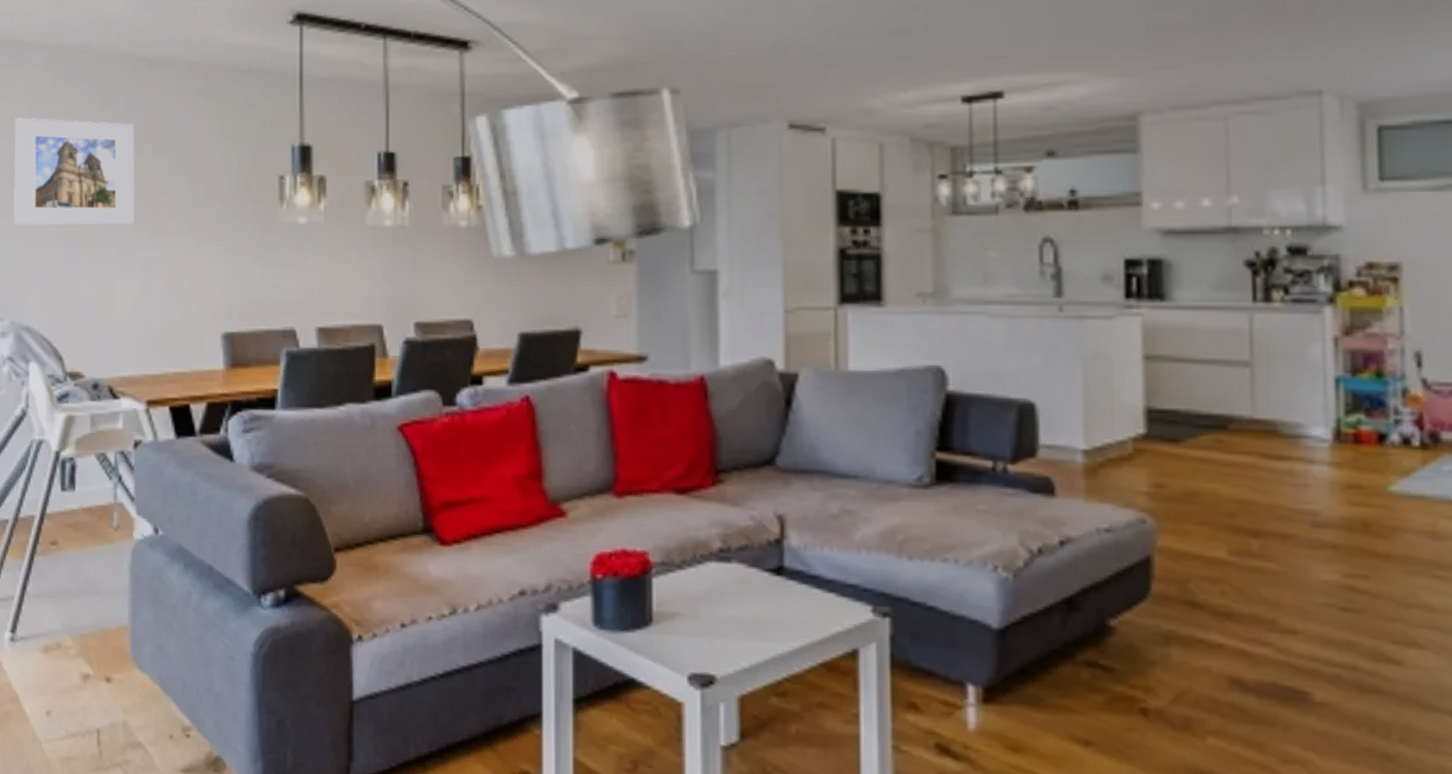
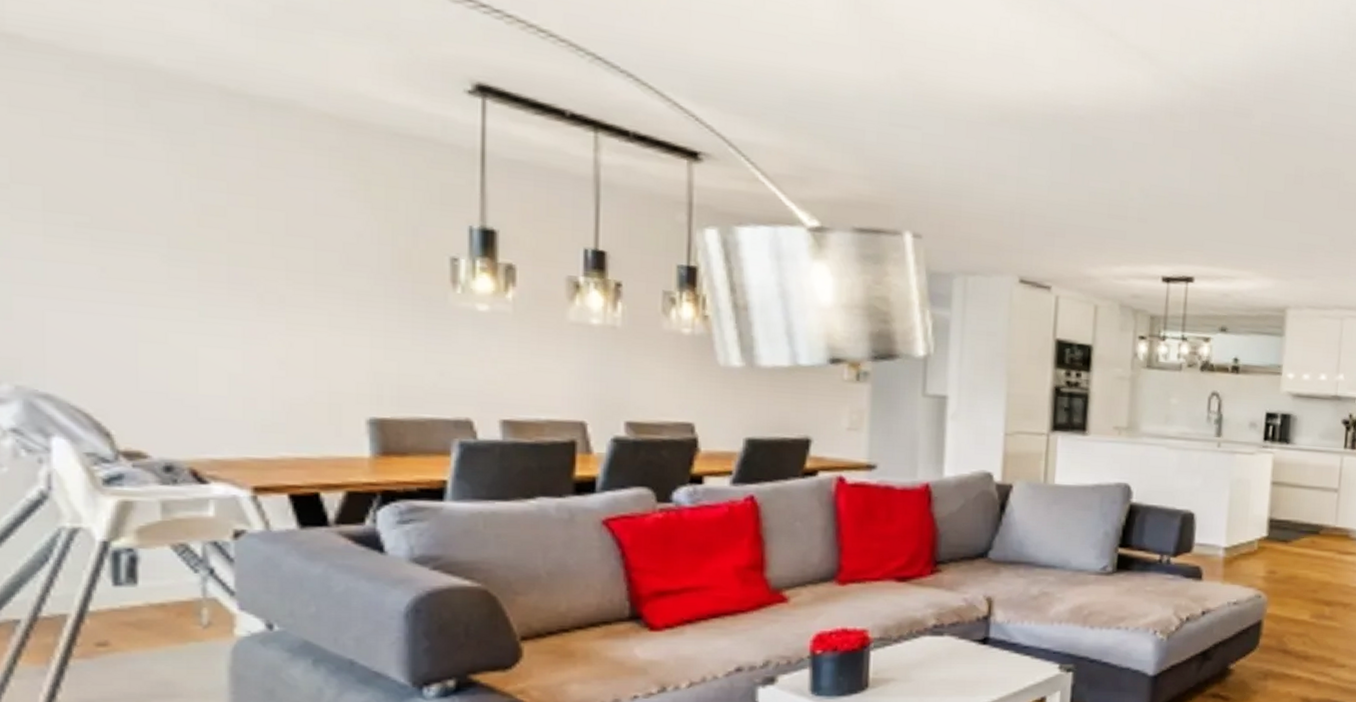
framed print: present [13,117,135,226] -> none [12,133,229,287]

